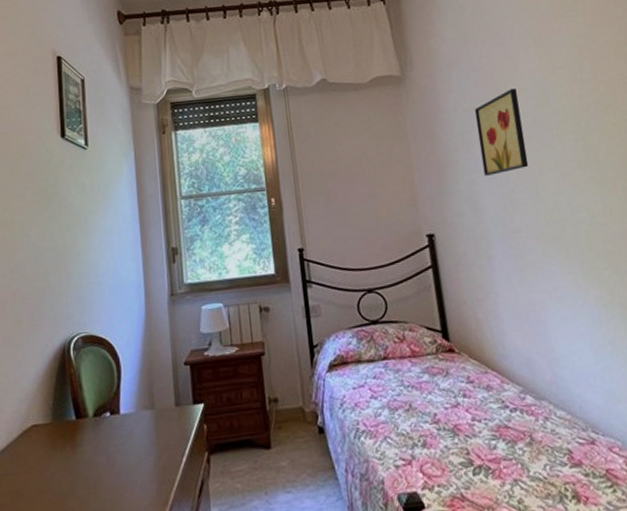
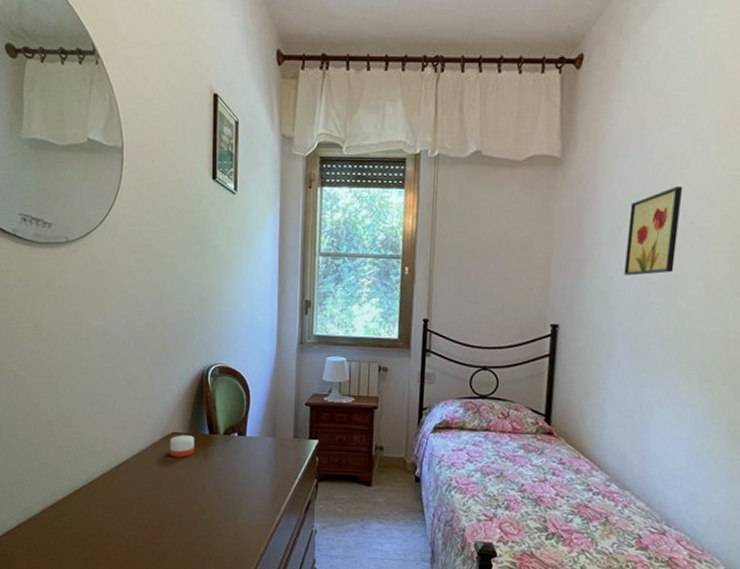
candle: none [29,425,60,456] -> present [170,435,195,458]

